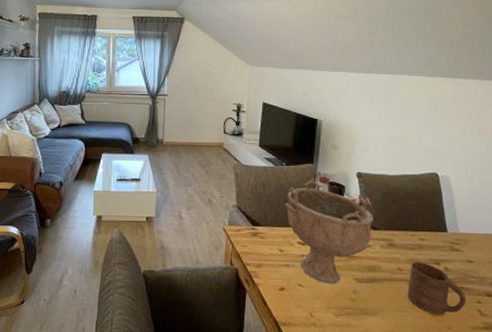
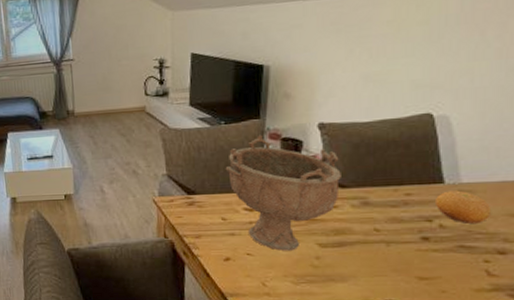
cup: present [407,262,467,316] -> none [387,221,469,279]
fruit: none [442,239,481,269] -> present [436,190,492,225]

